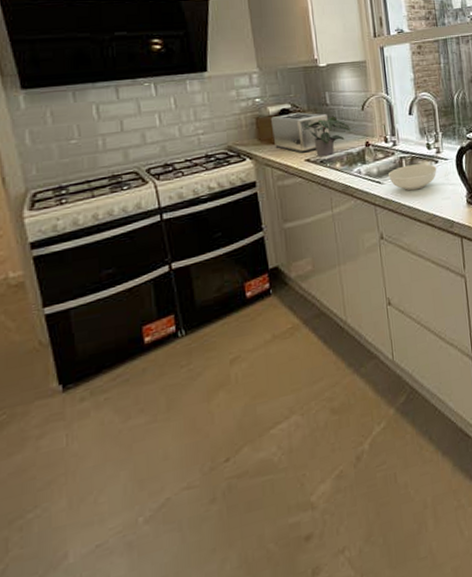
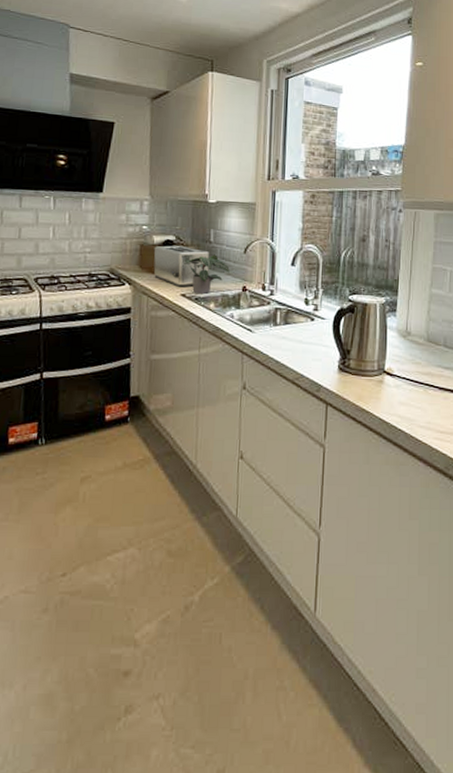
bowl: present [387,163,437,191] -> none [260,318,312,345]

